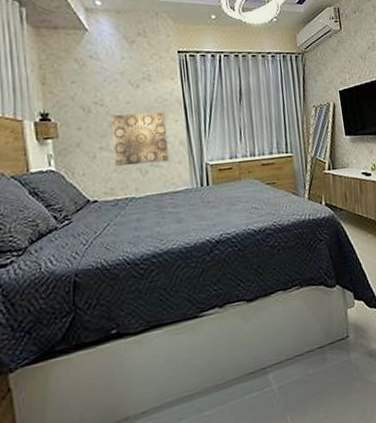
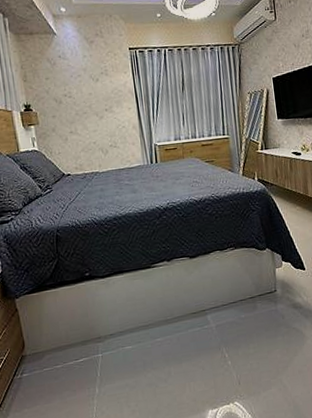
wall art: present [110,112,169,167] -> none [77,102,125,147]

